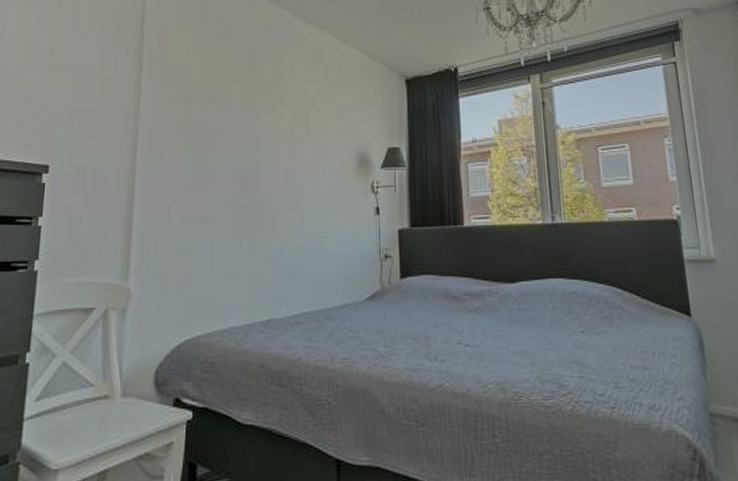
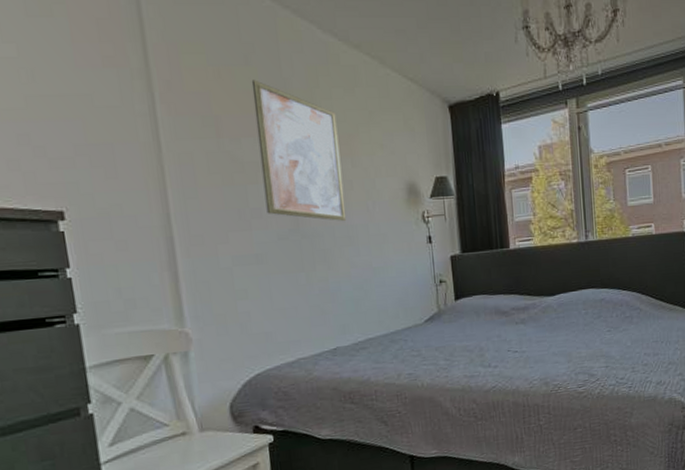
wall art: none [221,56,296,187] -> present [251,79,347,221]

